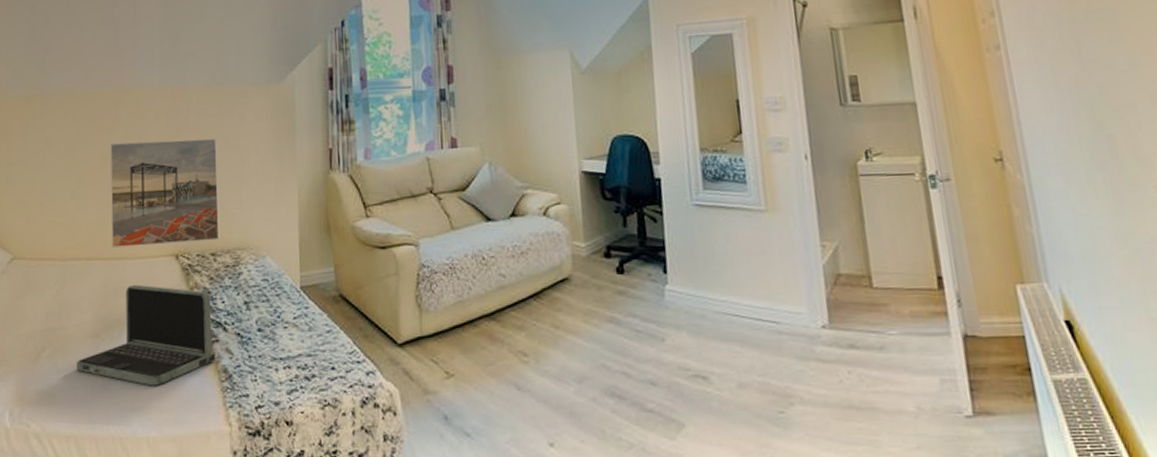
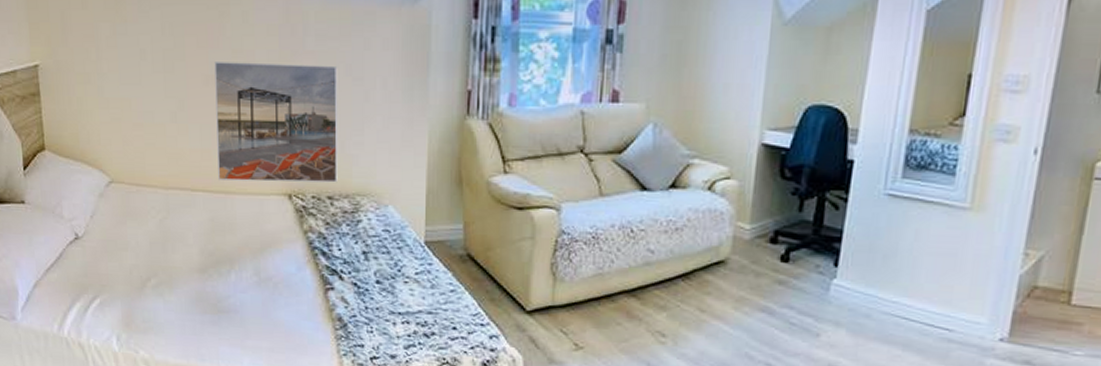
laptop: present [76,284,216,386] -> none [183,221,330,327]

